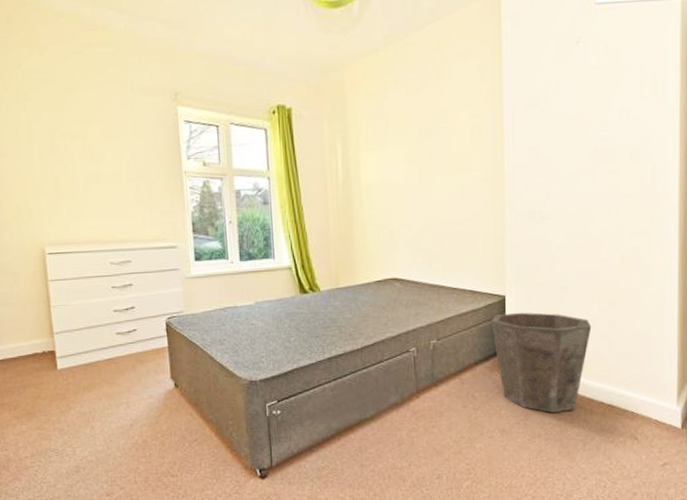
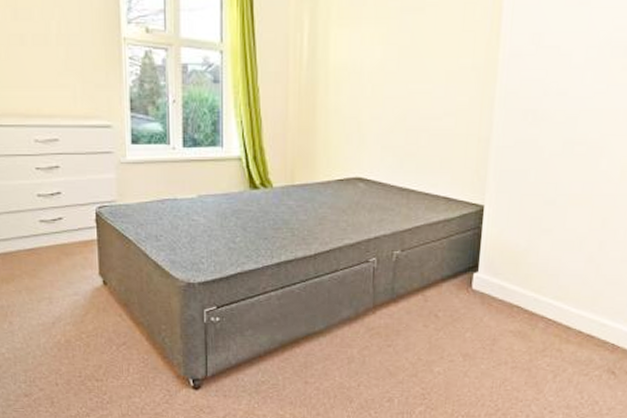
waste bin: present [490,312,592,412] -> none [464,225,579,339]

